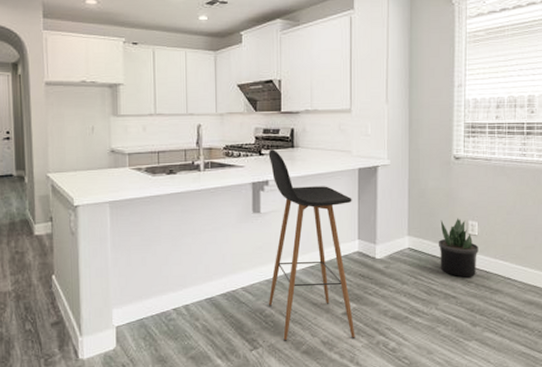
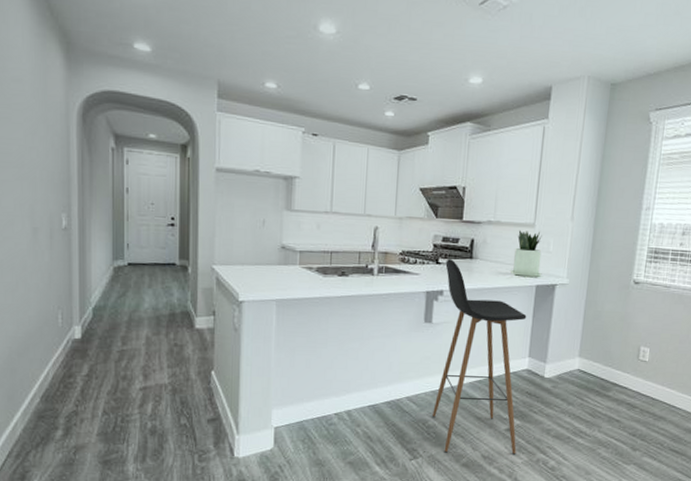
planter: none [331,116,363,162] -> present [509,230,542,278]
planter: present [438,218,479,278] -> none [607,343,648,403]

